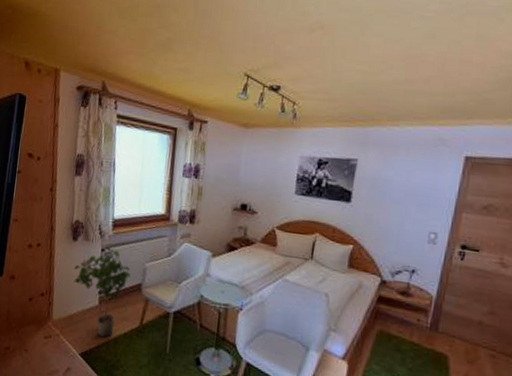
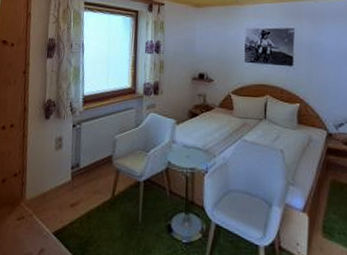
potted plant: present [74,249,131,338] -> none [46,124,101,214]

